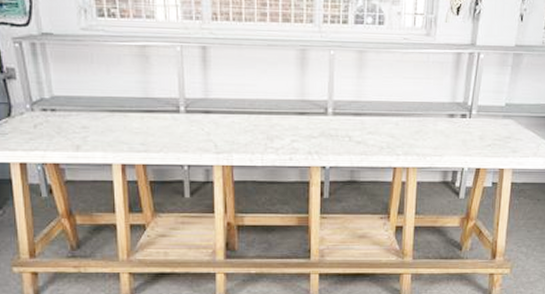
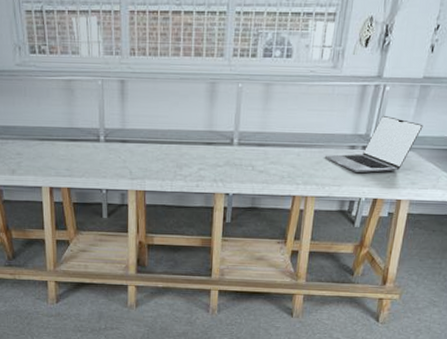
laptop: none [423,83,519,143] -> present [324,115,423,173]

